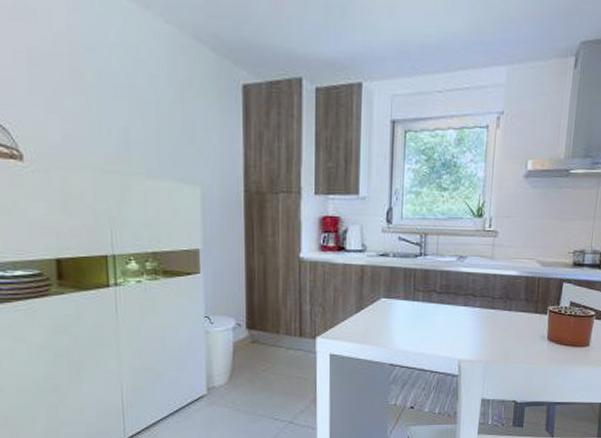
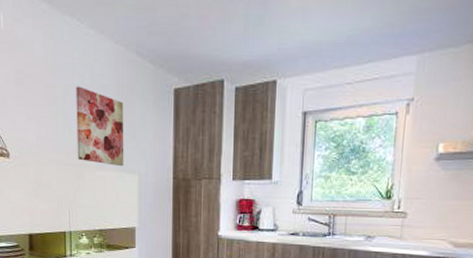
wall art: none [114,73,183,176] -> present [76,86,124,167]

